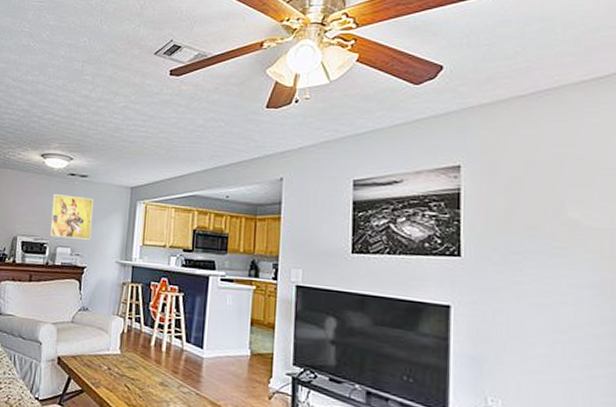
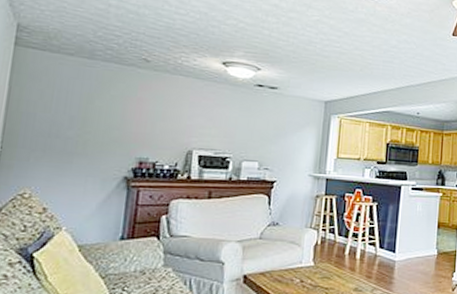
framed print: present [49,194,93,240] -> none [233,105,284,153]

